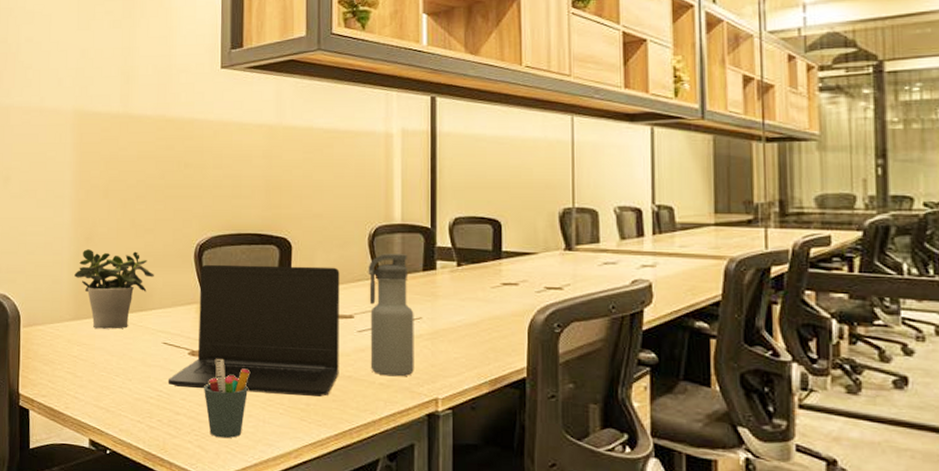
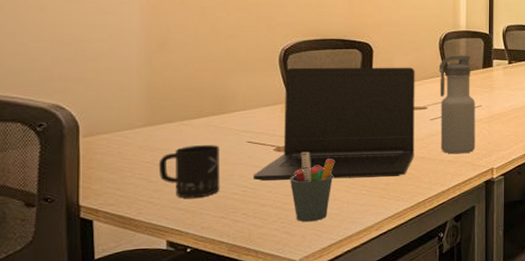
potted plant: present [74,249,154,329] -> none [146,56,237,133]
mug: none [83,343,138,398] -> present [158,145,220,198]

